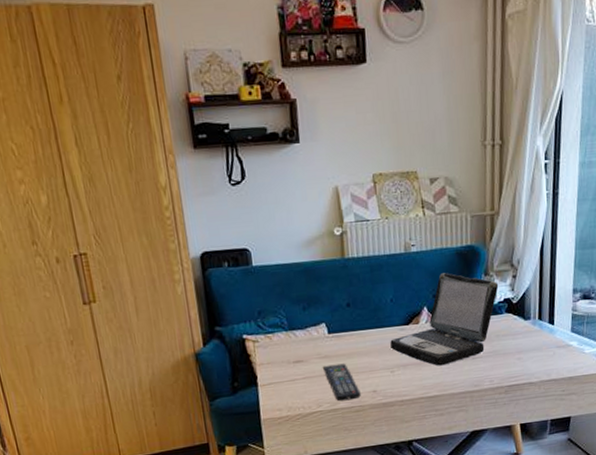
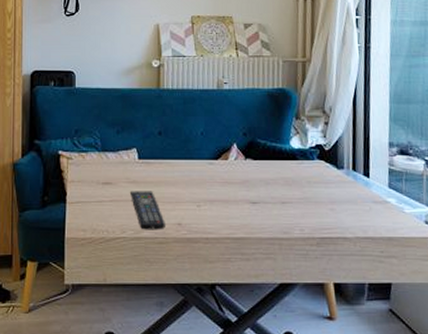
laptop: present [390,273,498,366] -> none [198,112,309,206]

